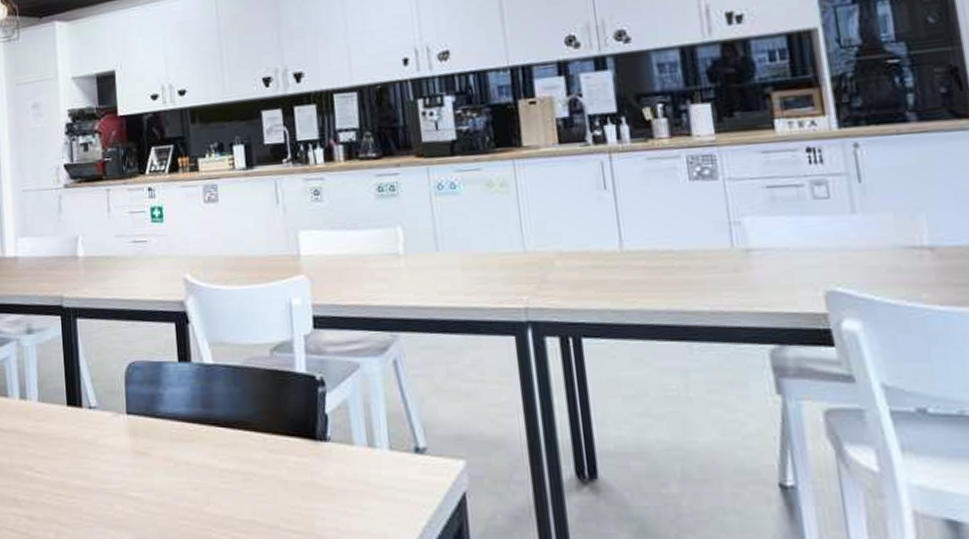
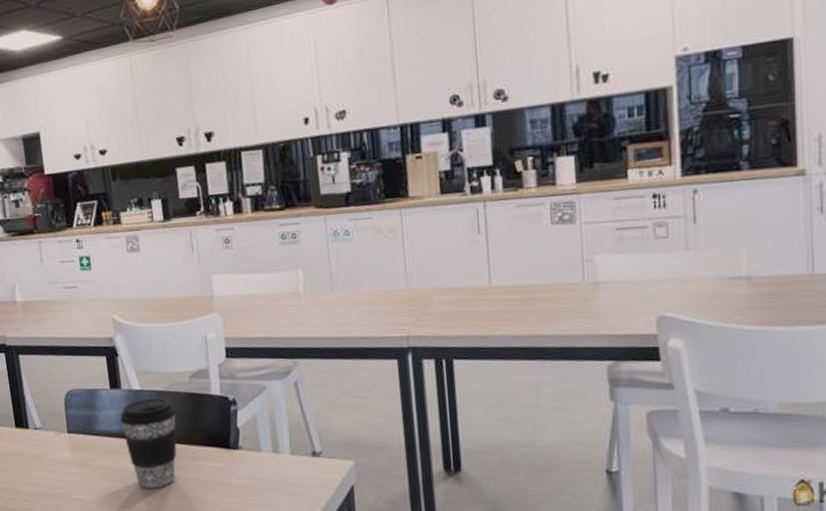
coffee cup: none [188,375,255,488] -> present [120,398,177,489]

